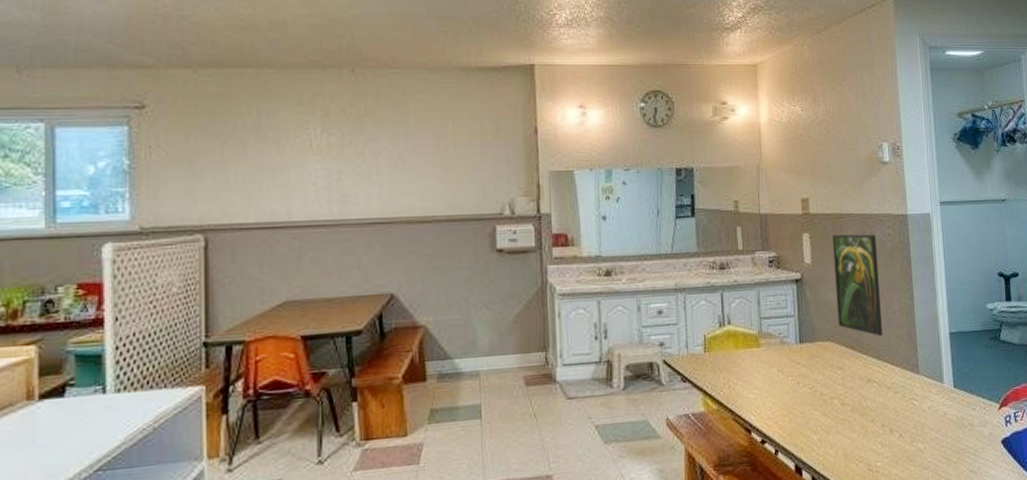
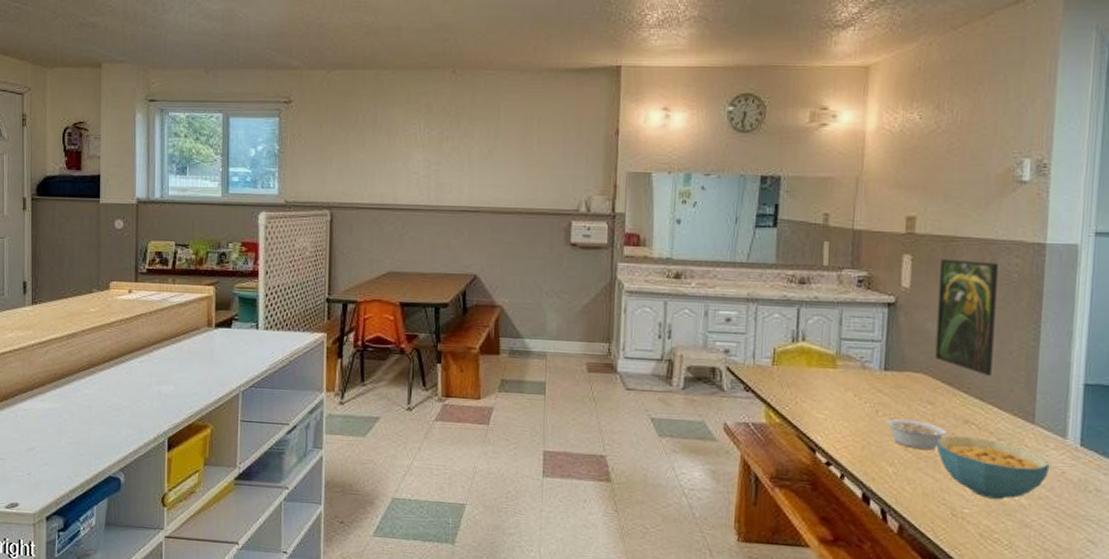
legume: none [806,386,863,414] -> present [886,418,956,451]
cereal bowl: none [848,394,935,449] -> present [936,435,1050,499]

